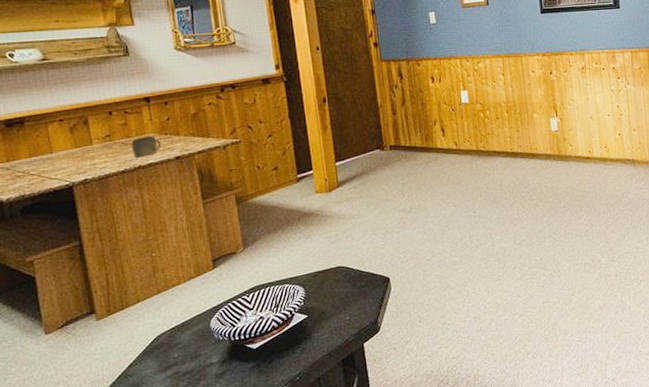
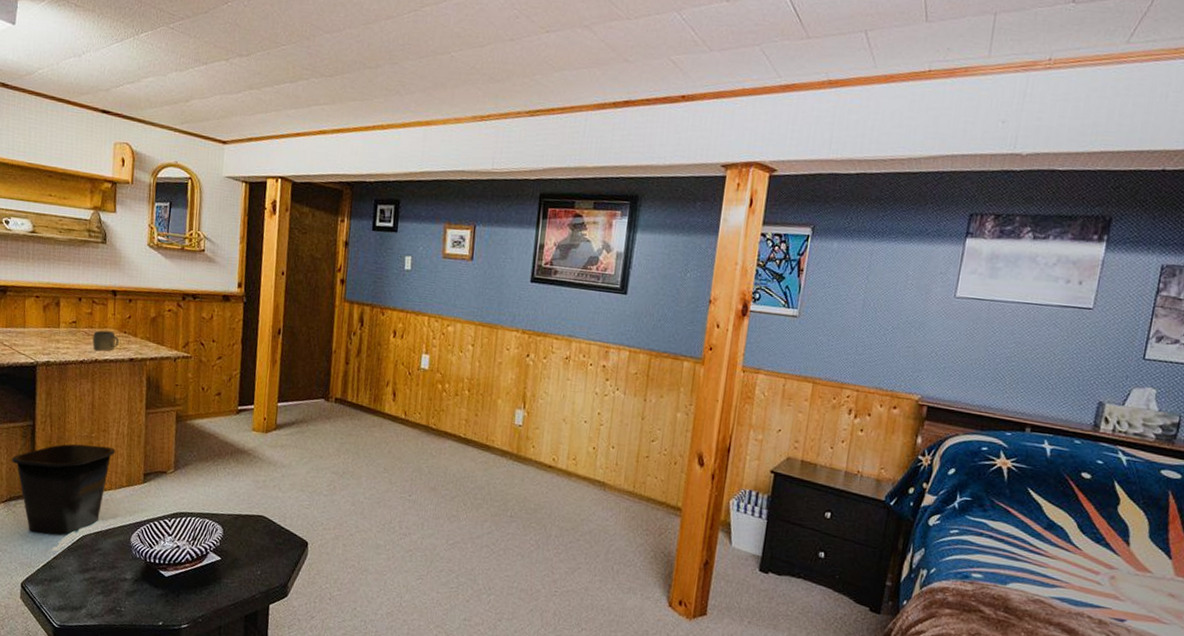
waste bin: none [61,244,177,349] -> present [12,443,115,535]

